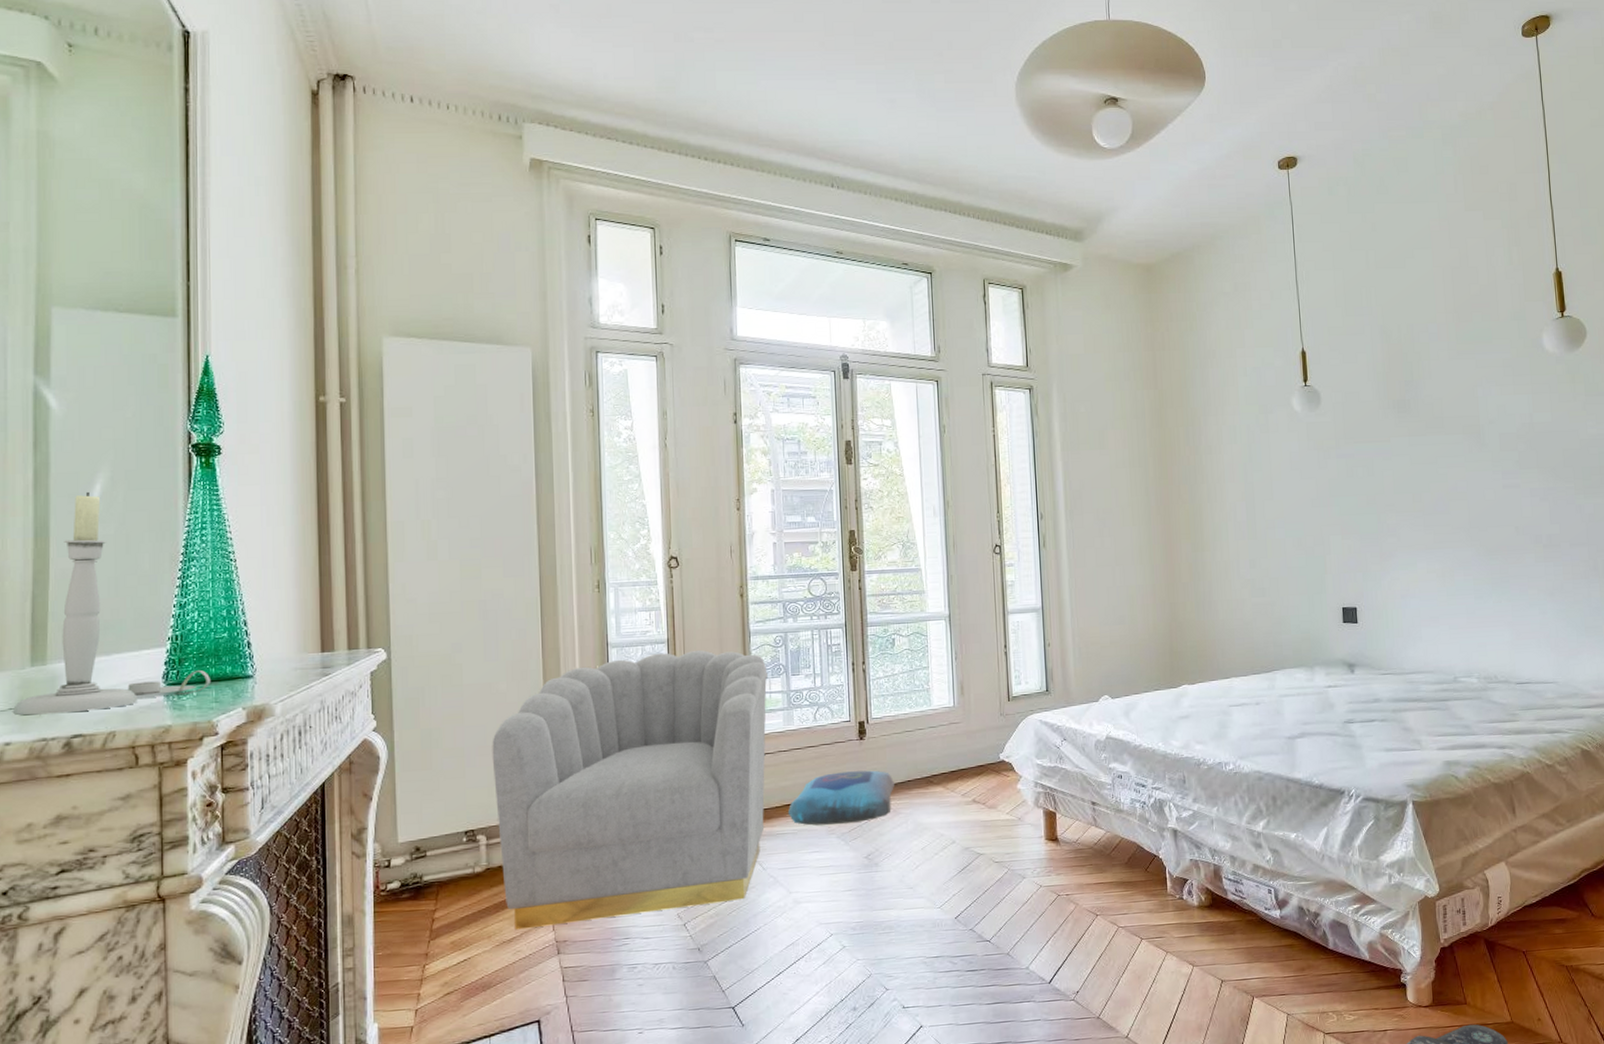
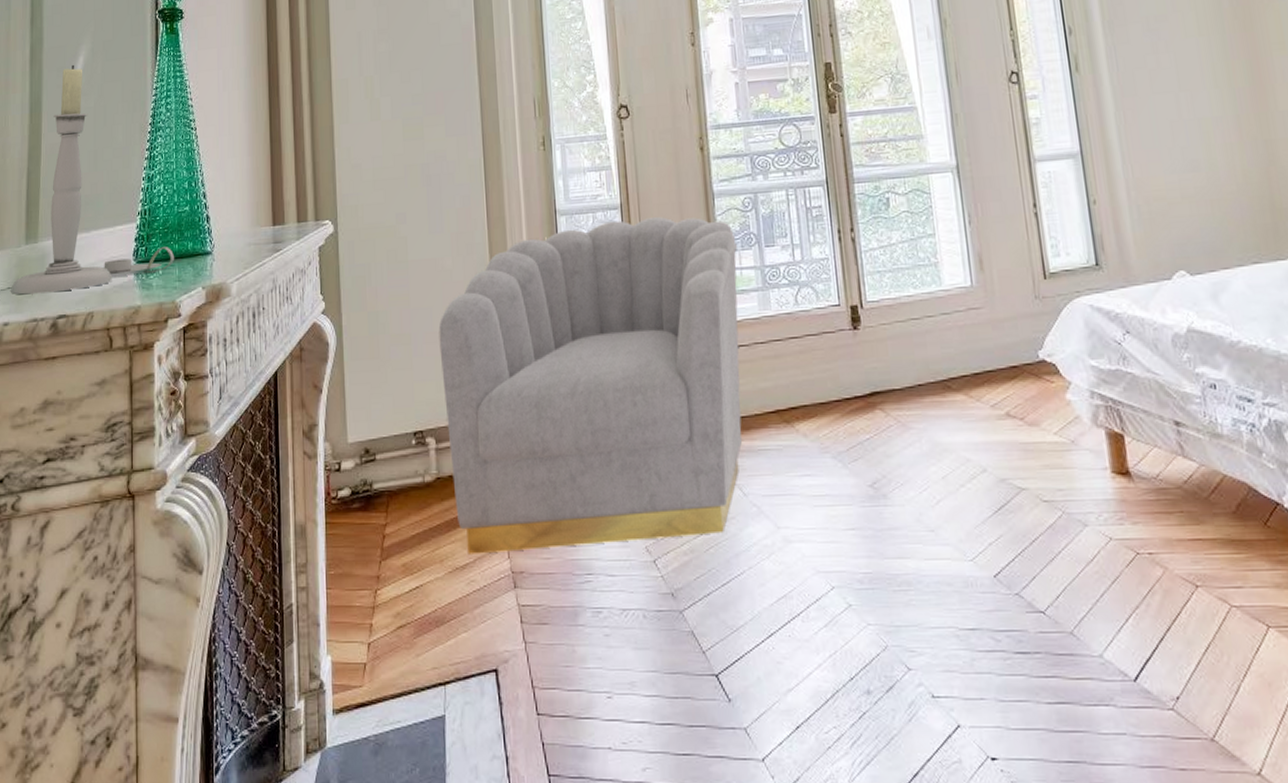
cushion: present [787,770,895,826] -> none [769,370,902,441]

